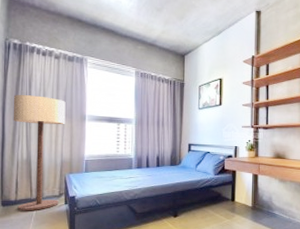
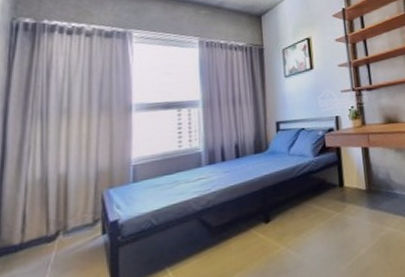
floor lamp: present [13,95,66,211] -> none [20,87,102,260]

